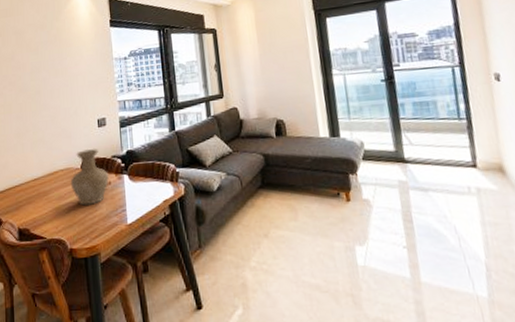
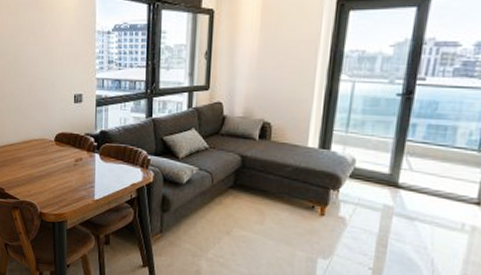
vase: present [70,149,109,206] -> none [43,123,81,177]

